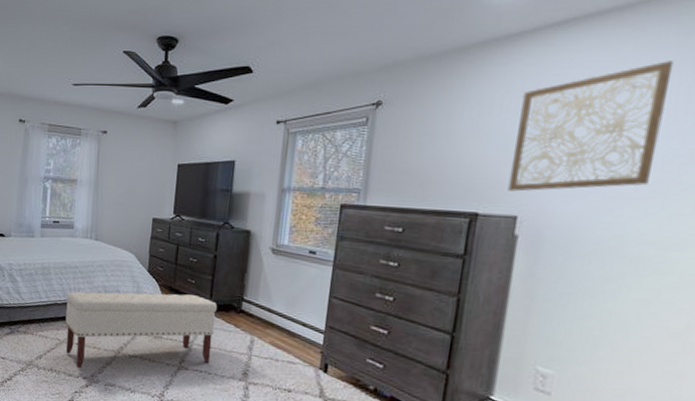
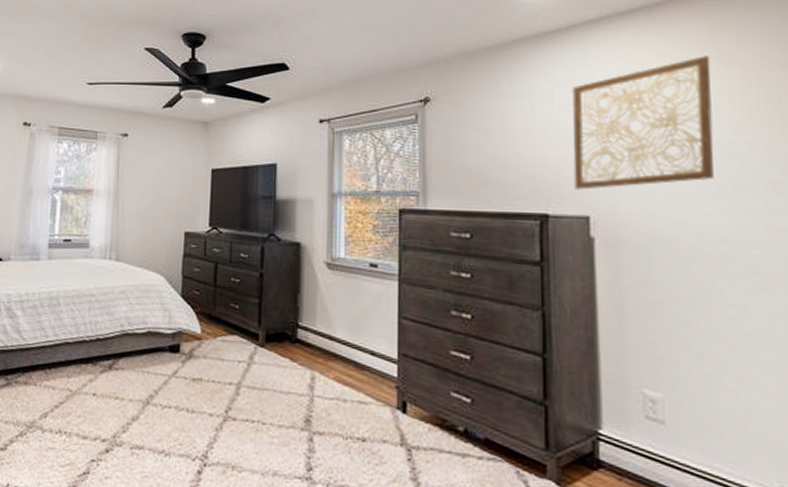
bench: present [65,291,217,369] -> none [78,323,267,428]

